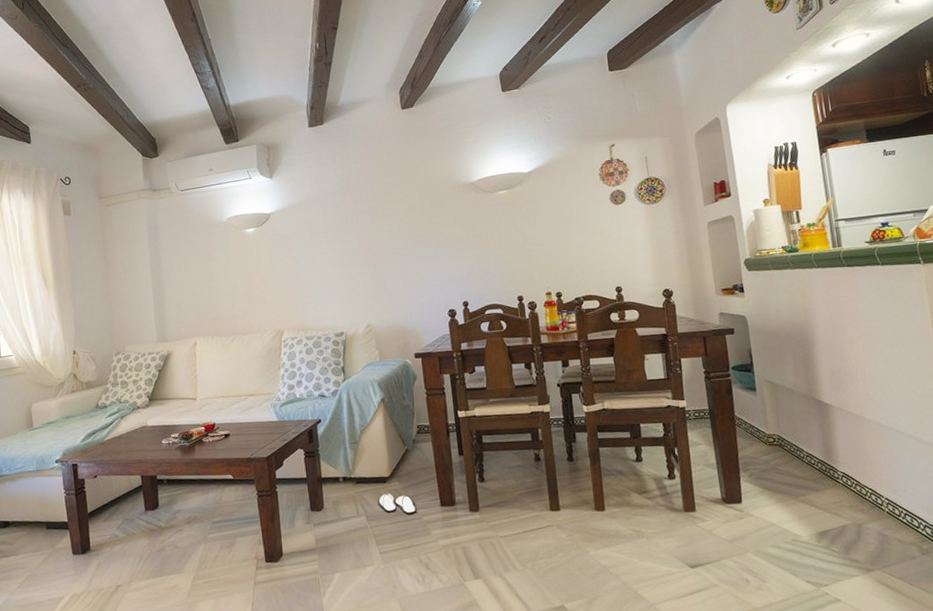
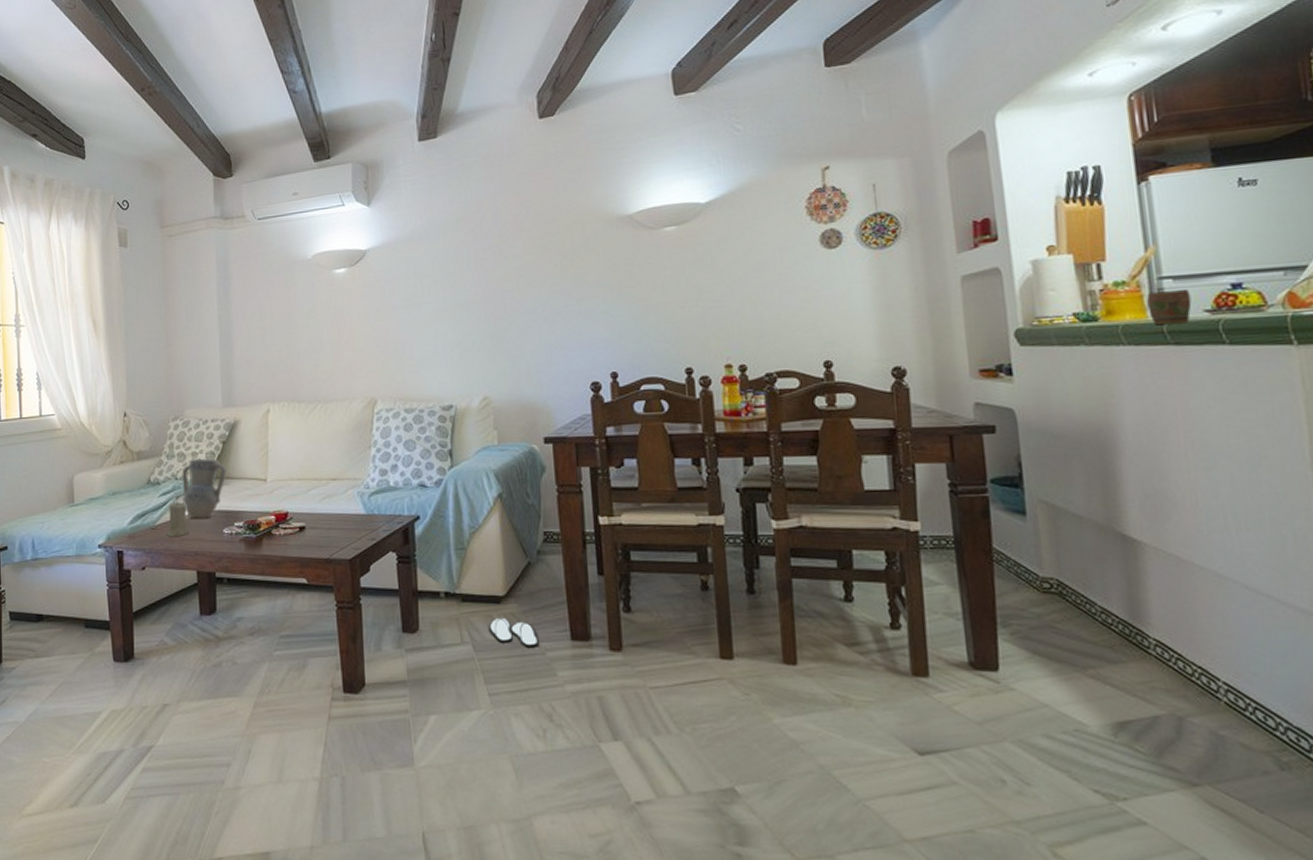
candle: none [114,420,133,450] -> present [166,502,188,538]
vase: none [125,384,163,433] -> present [181,458,227,518]
mug: none [829,227,857,254] -> present [1147,288,1192,326]

